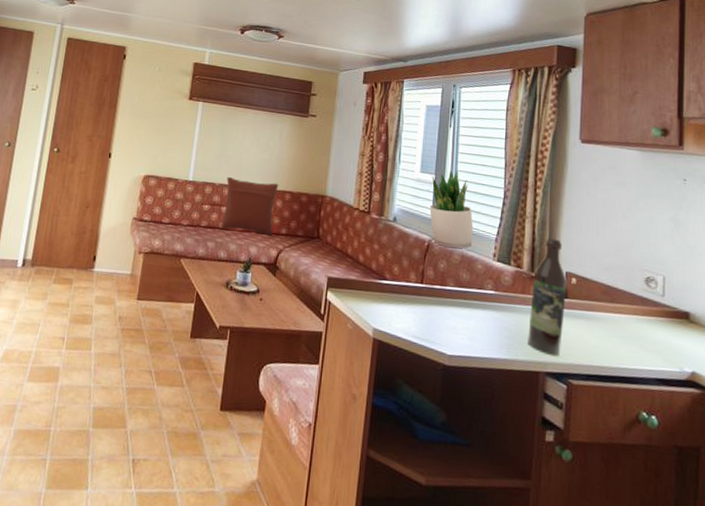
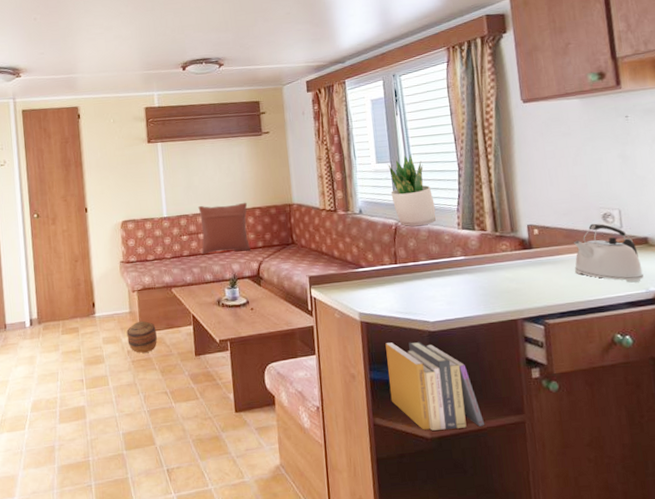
basket: none [121,286,155,323] -> present [126,320,157,353]
books: none [390,368,487,484] -> present [385,341,485,431]
wine bottle: present [528,237,567,357] -> none [498,196,534,303]
kettle: none [609,285,679,359] -> present [573,223,644,283]

